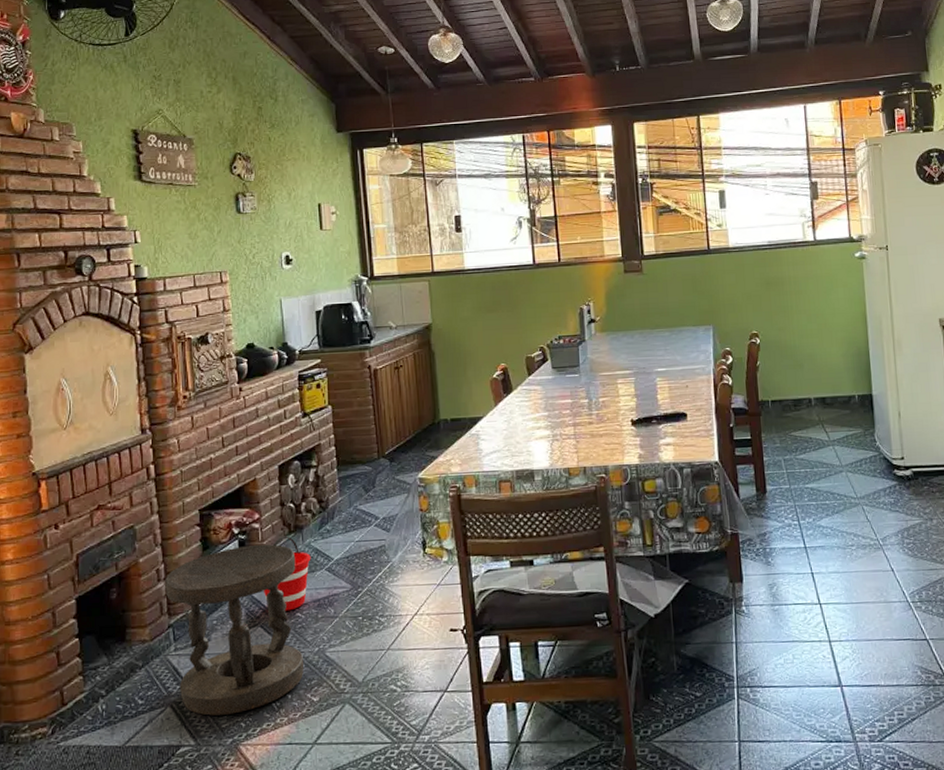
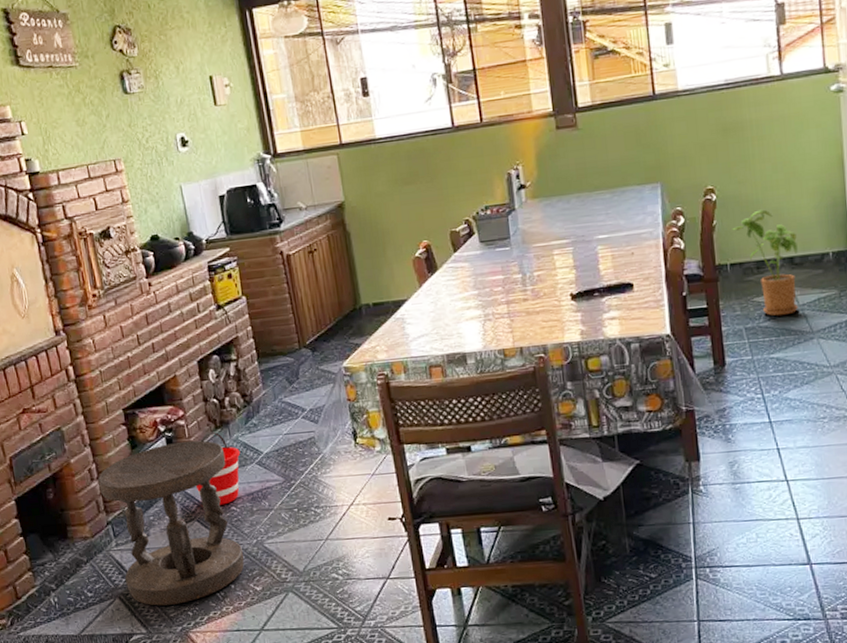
house plant: none [773,354,829,450] -> present [732,209,798,316]

